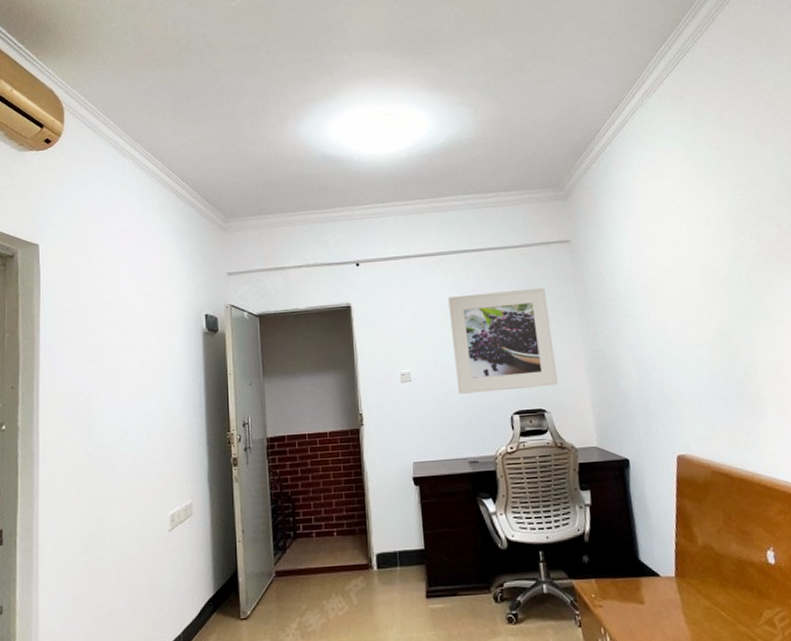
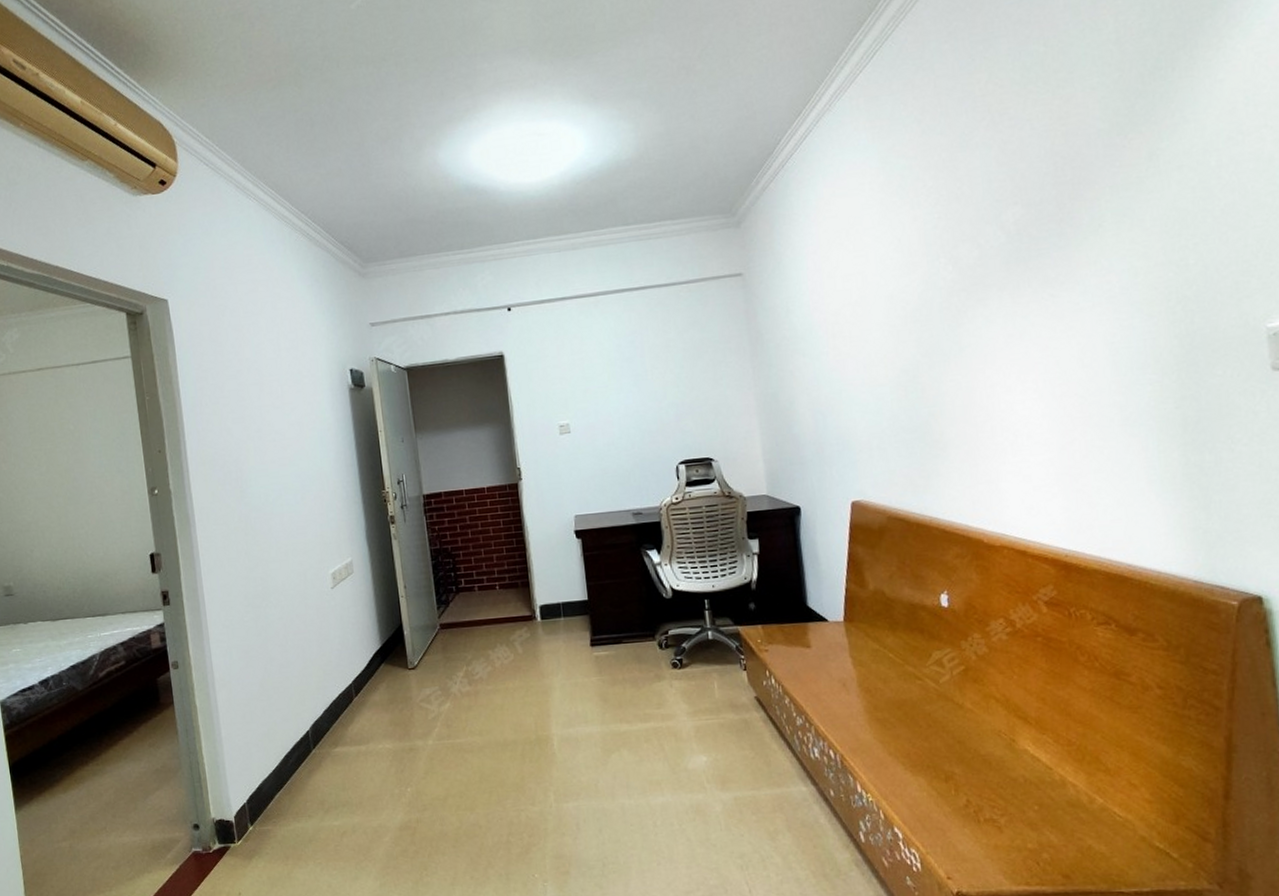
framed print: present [448,287,558,394] -> none [608,327,726,445]

